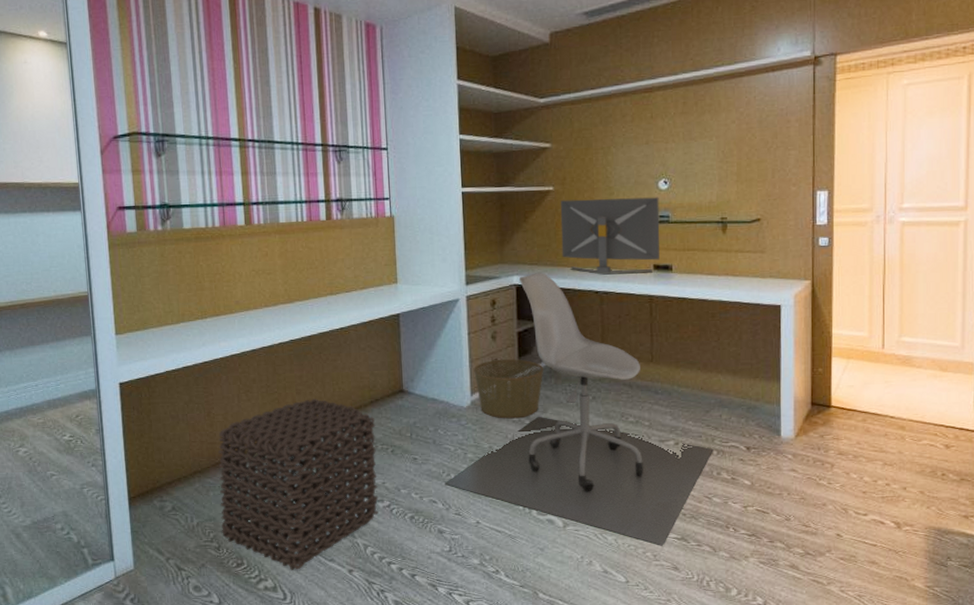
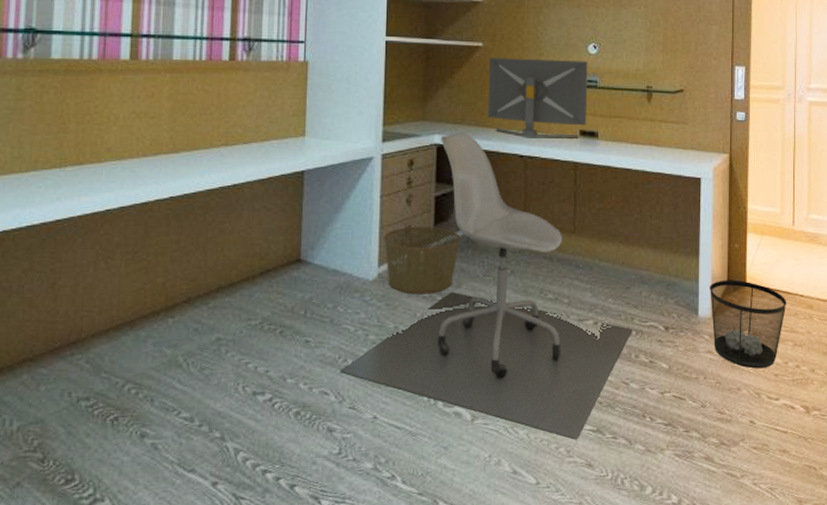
pouf: present [218,399,379,570] -> none [49,268,264,486]
waste bin: none [791,403,876,486] -> present [709,280,787,369]

